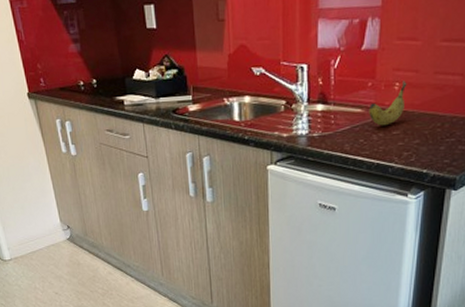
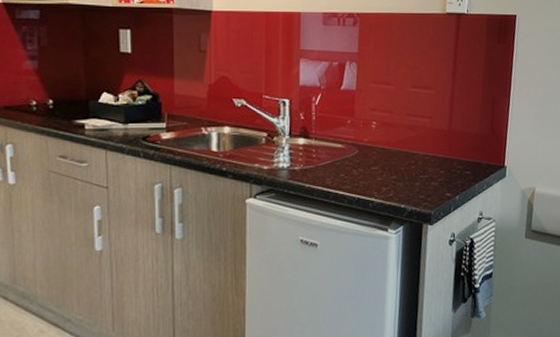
fruit: present [369,80,407,126] -> none [348,120,383,162]

